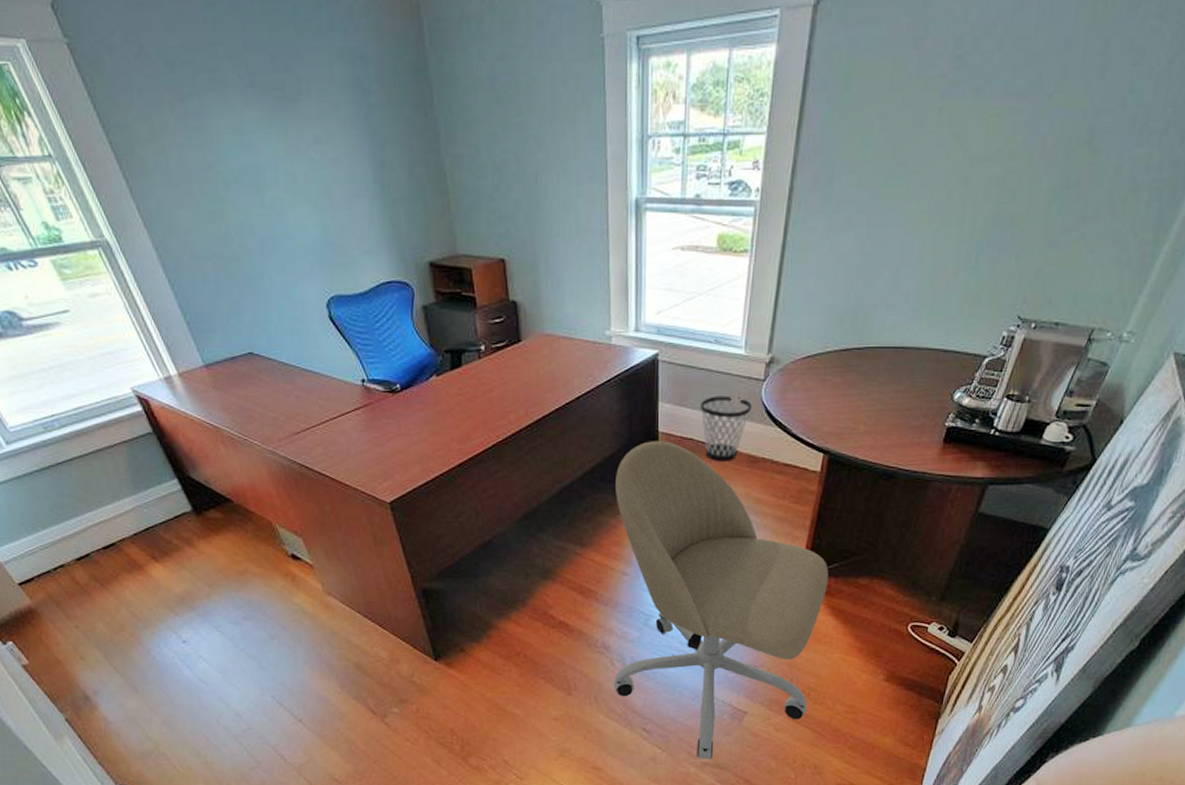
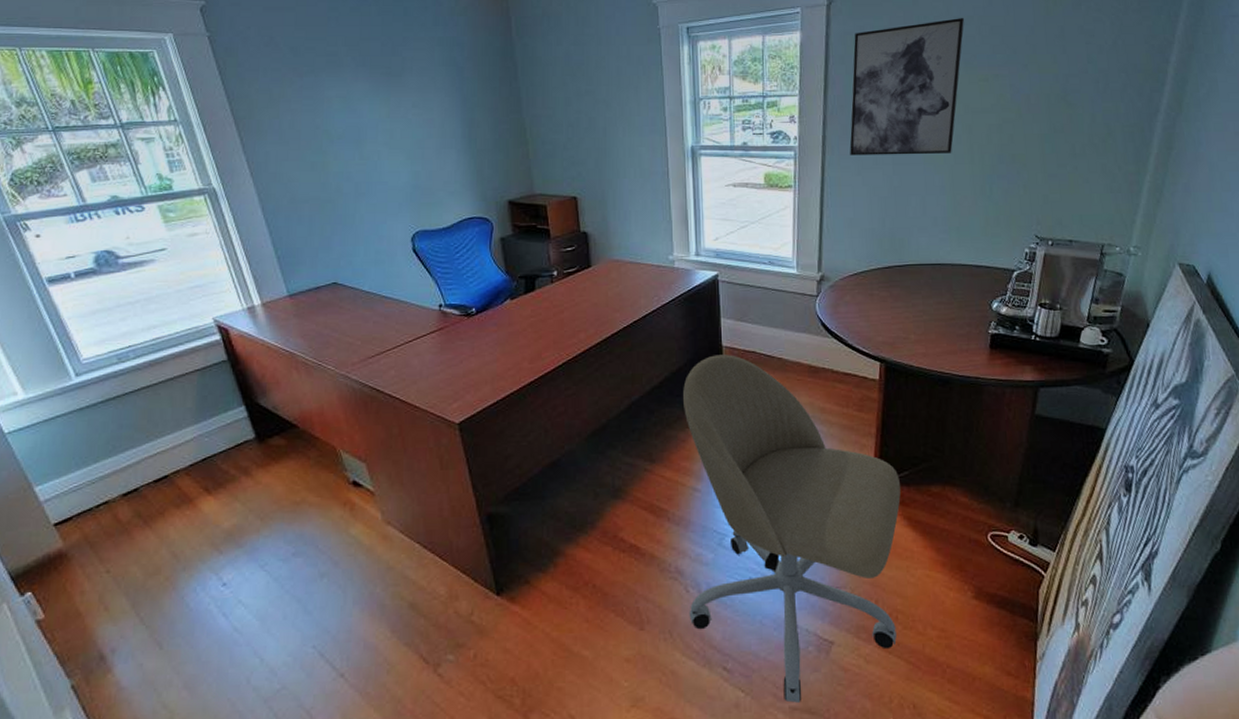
wastebasket: present [699,396,752,462] -> none [759,311,808,373]
wall art: none [819,26,984,214] -> present [849,18,964,156]

